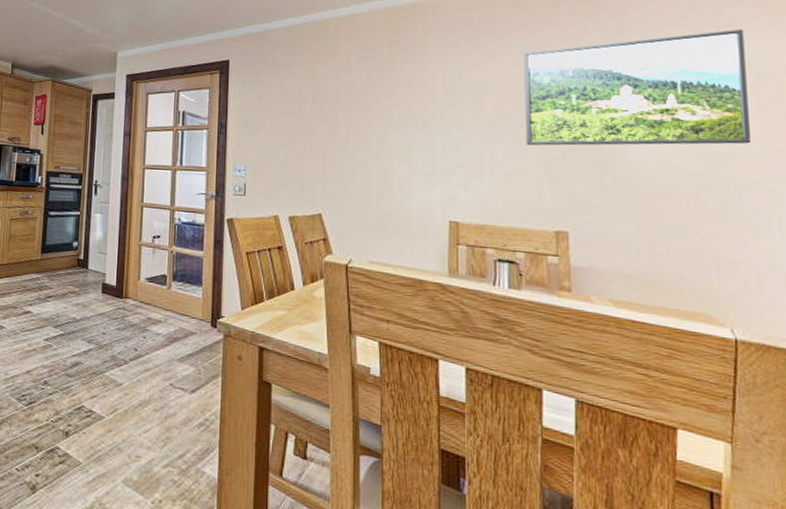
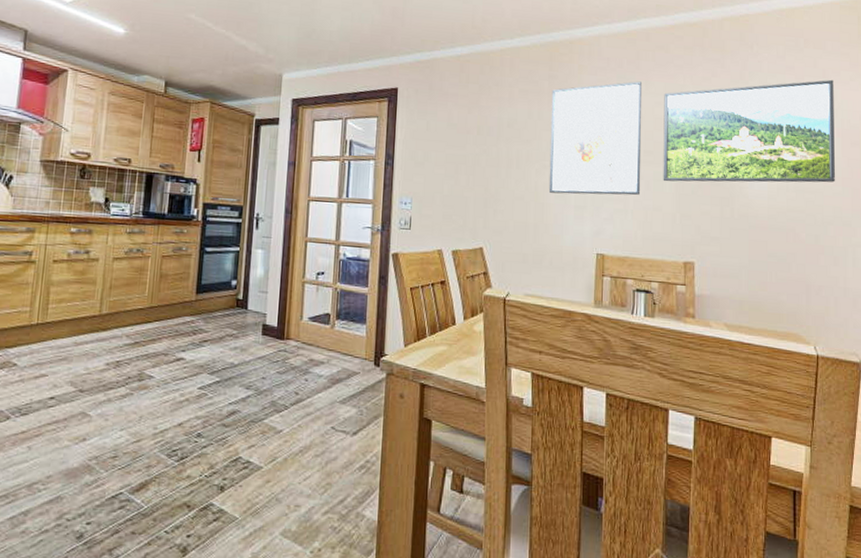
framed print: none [392,42,500,161] -> present [548,81,642,196]

